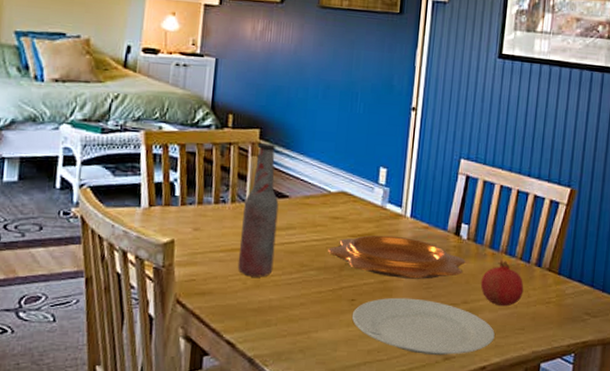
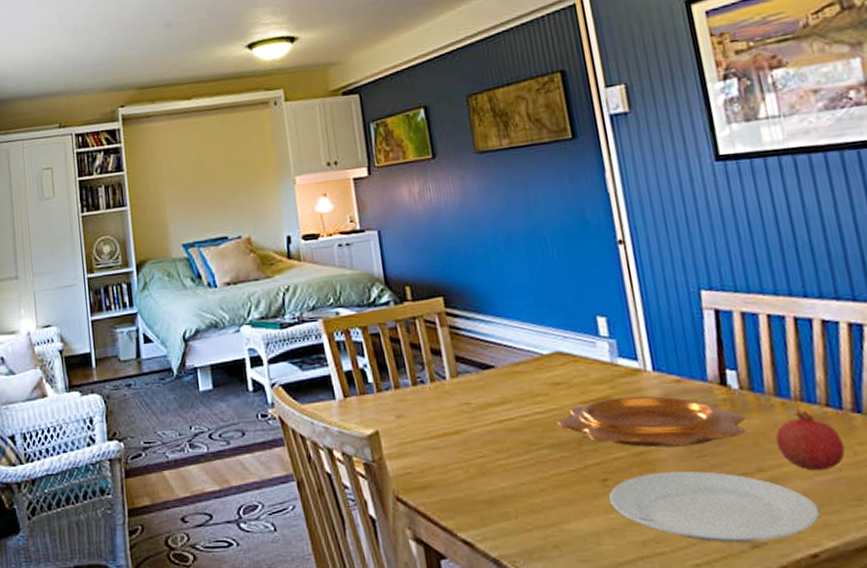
bottle: present [237,143,279,277] -> none [445,310,497,464]

